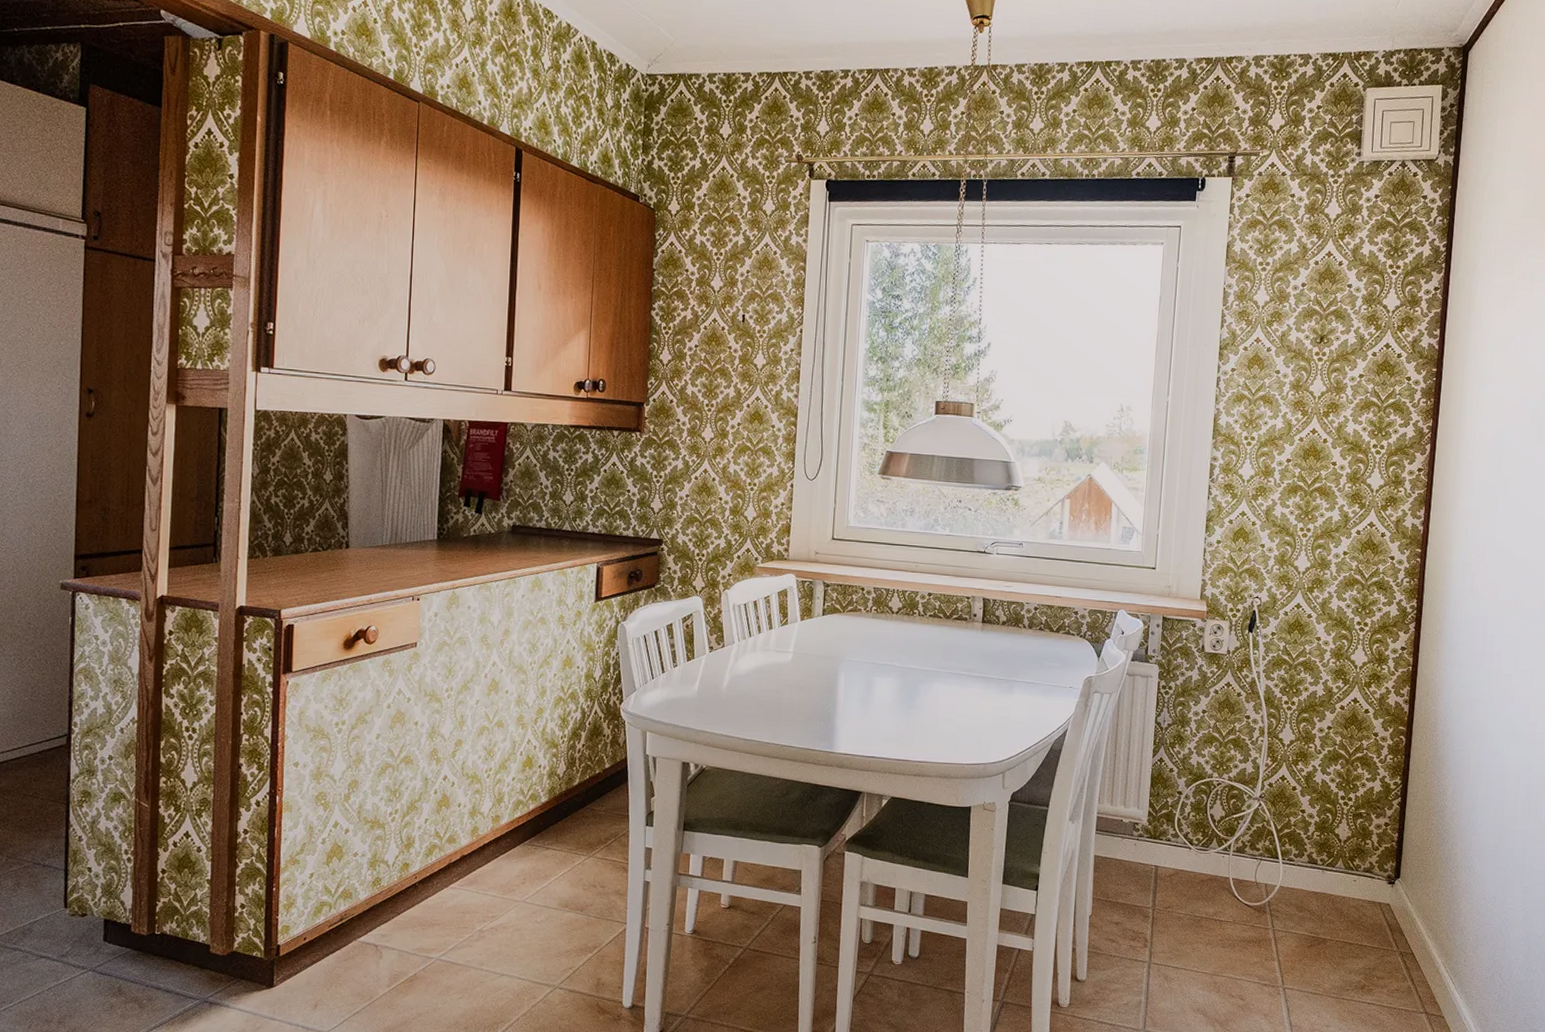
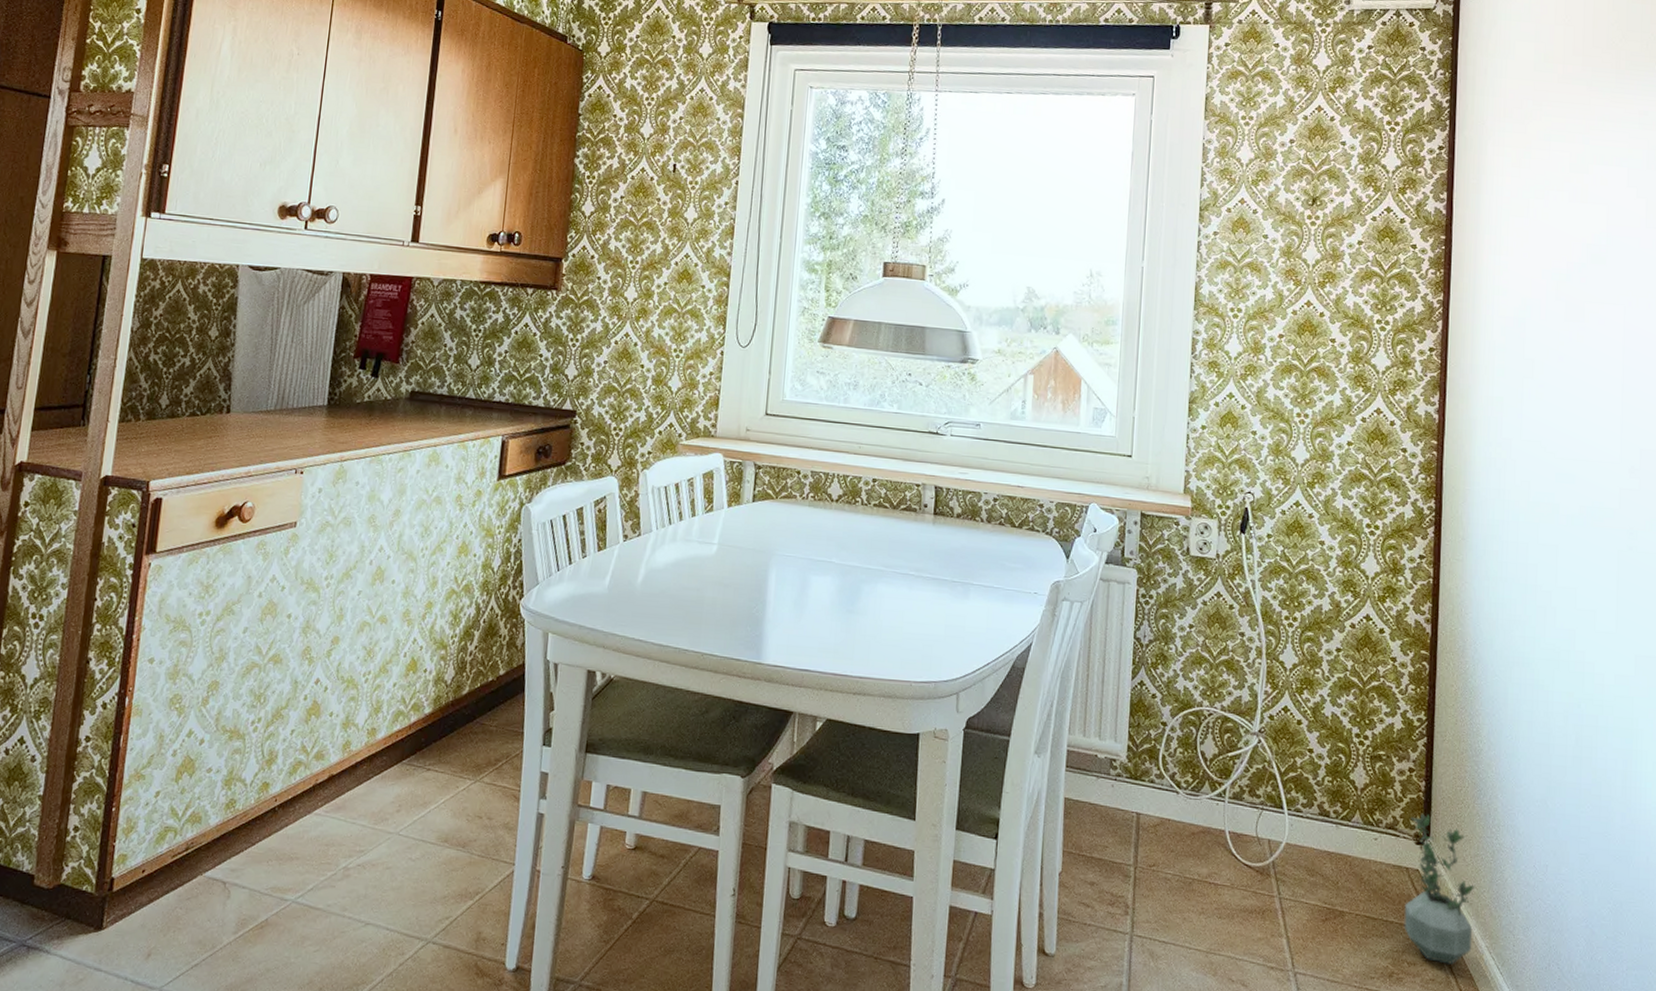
potted plant: none [1375,859,1436,977] -> present [1404,813,1476,964]

